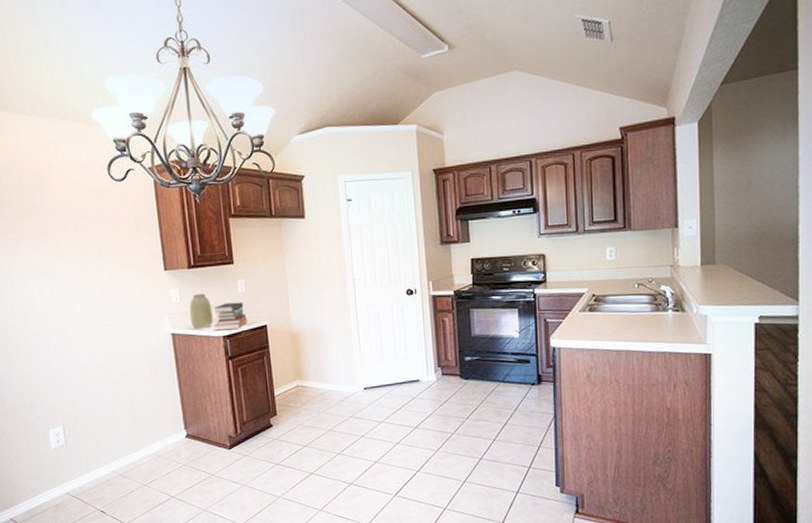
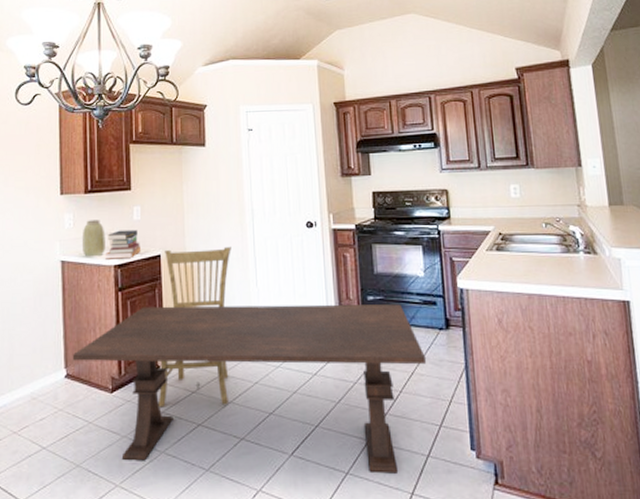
dining table: none [190,363,519,508] -> present [72,304,427,474]
dining chair: none [270,315,337,460] -> present [158,246,231,408]

